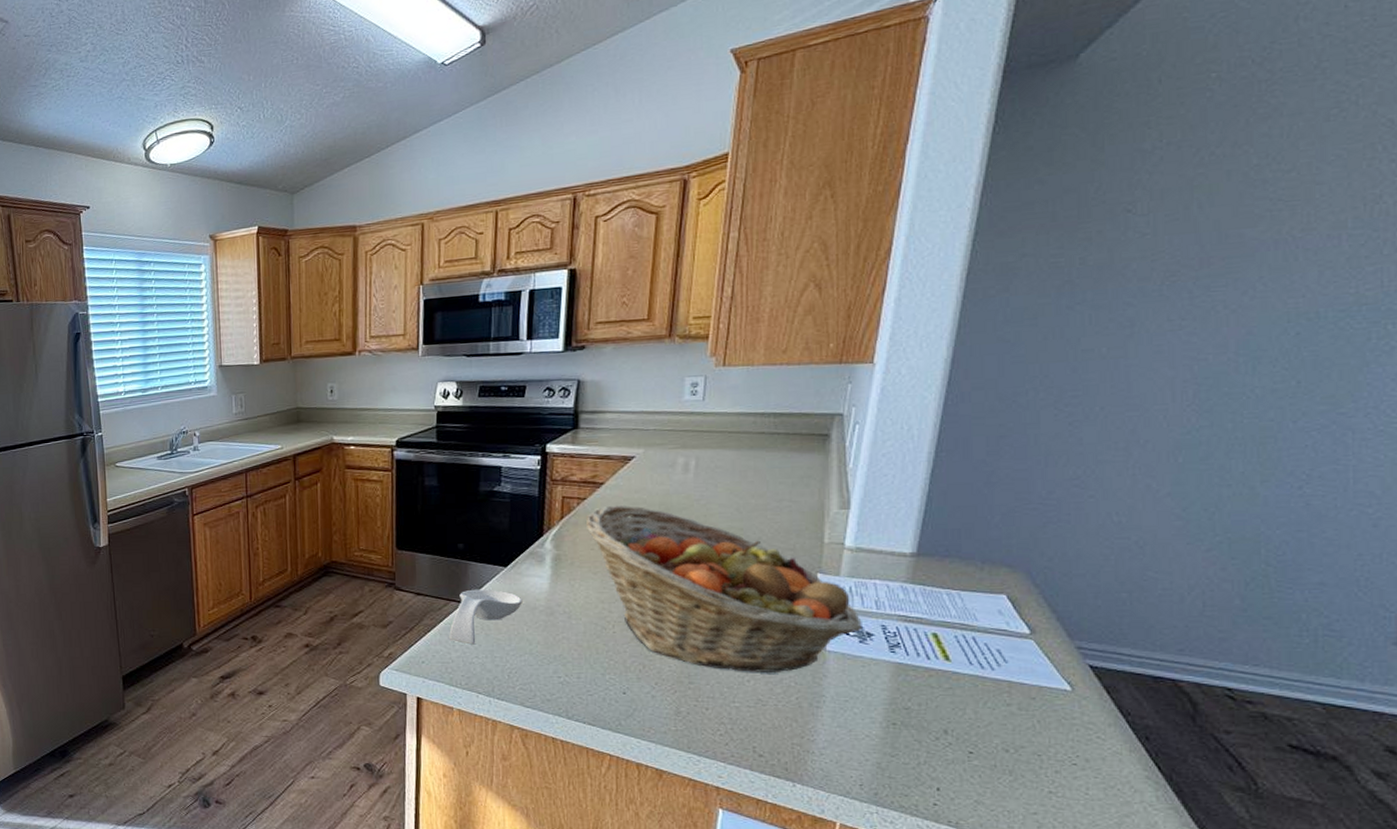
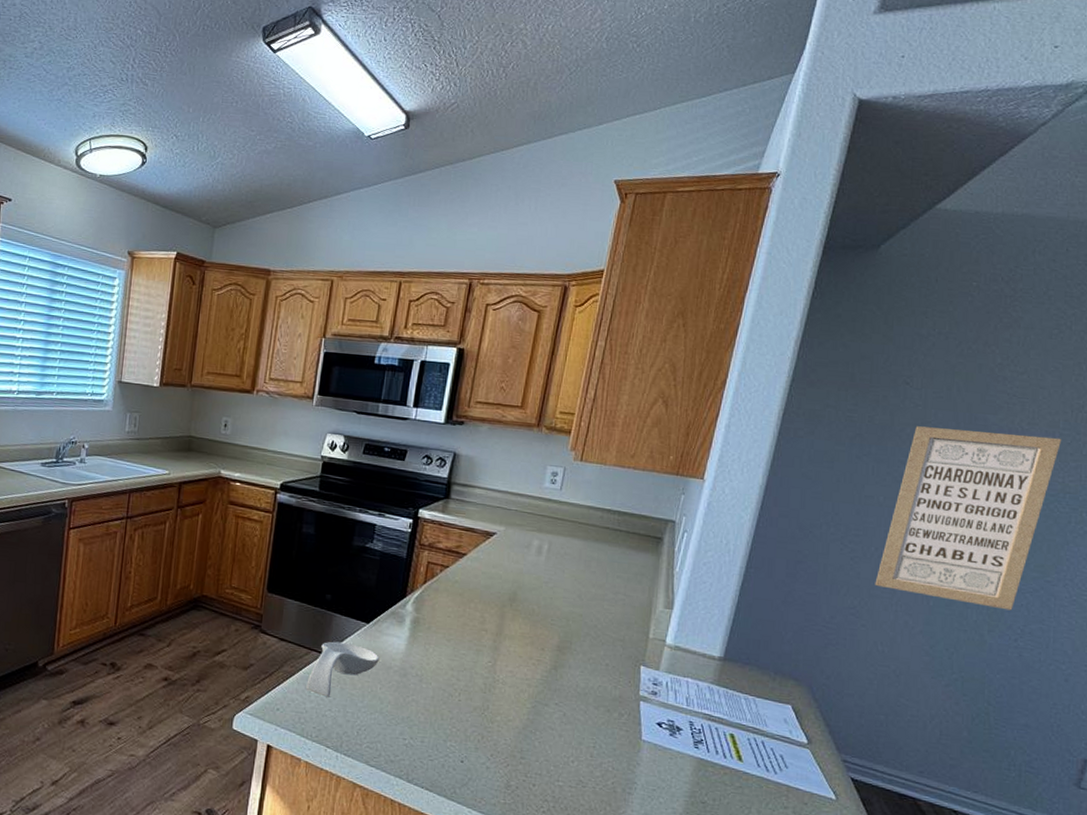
fruit basket: present [586,505,862,674] -> none [446,577,674,757]
wall art: none [1103,240,1352,455] -> present [875,426,1062,611]

